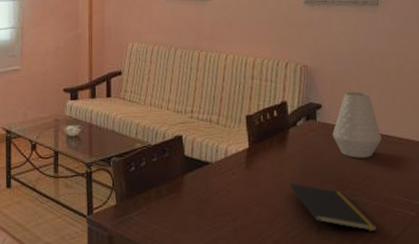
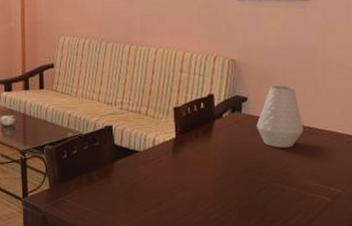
notepad: present [289,183,378,235] -> none [213,170,294,217]

